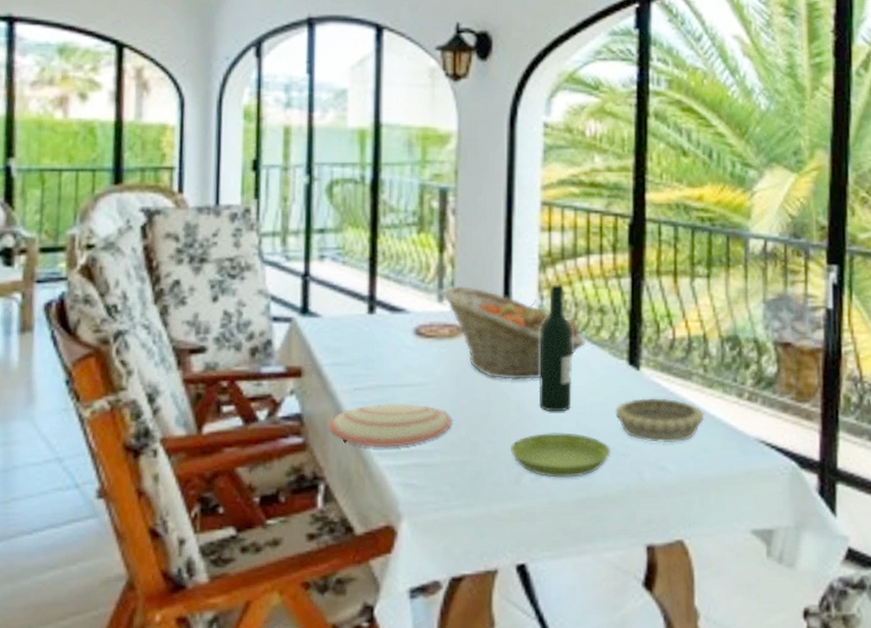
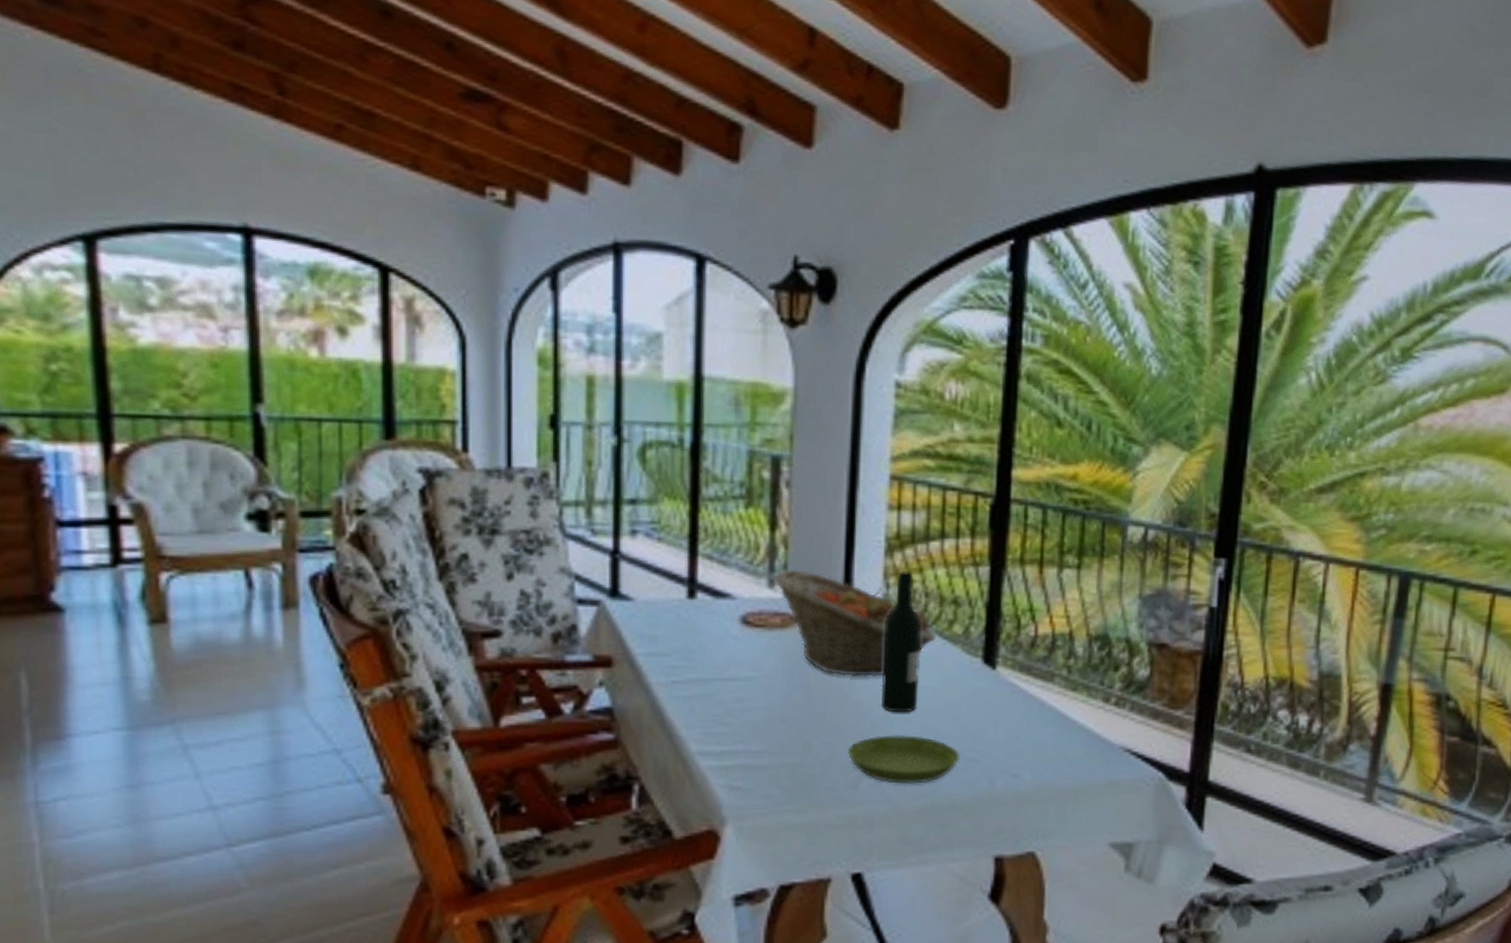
plate: present [328,403,453,448] -> none [642,698,784,747]
decorative bowl: present [615,398,704,444] -> none [966,700,1066,750]

